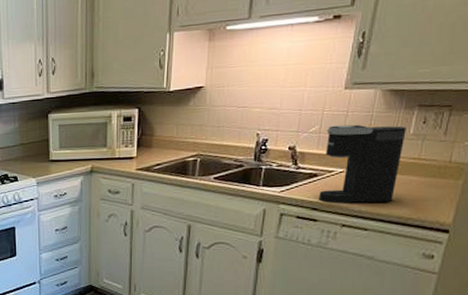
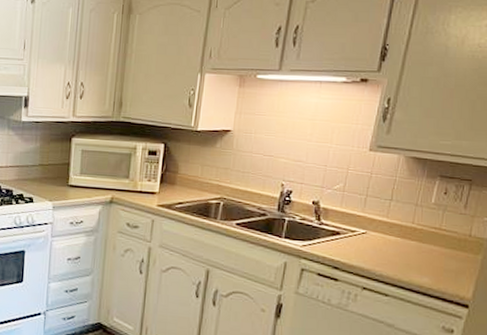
coffee maker: present [319,124,406,204] -> none [340,185,428,269]

